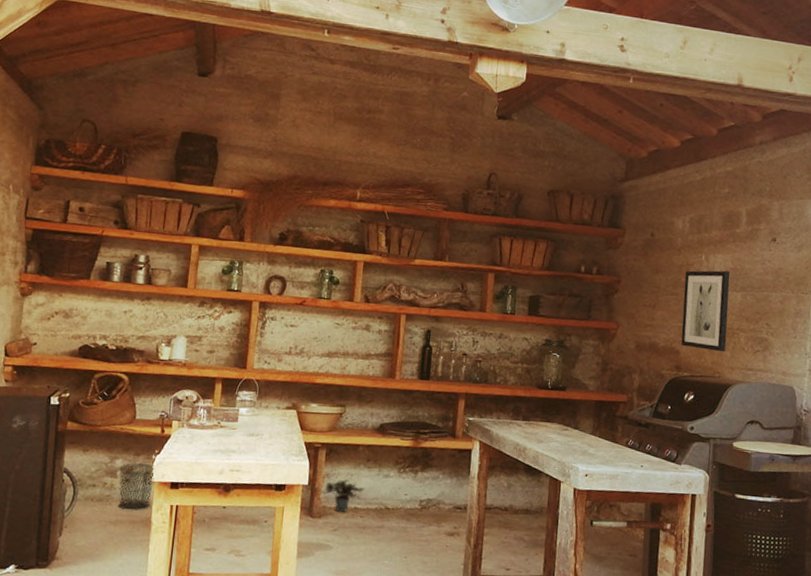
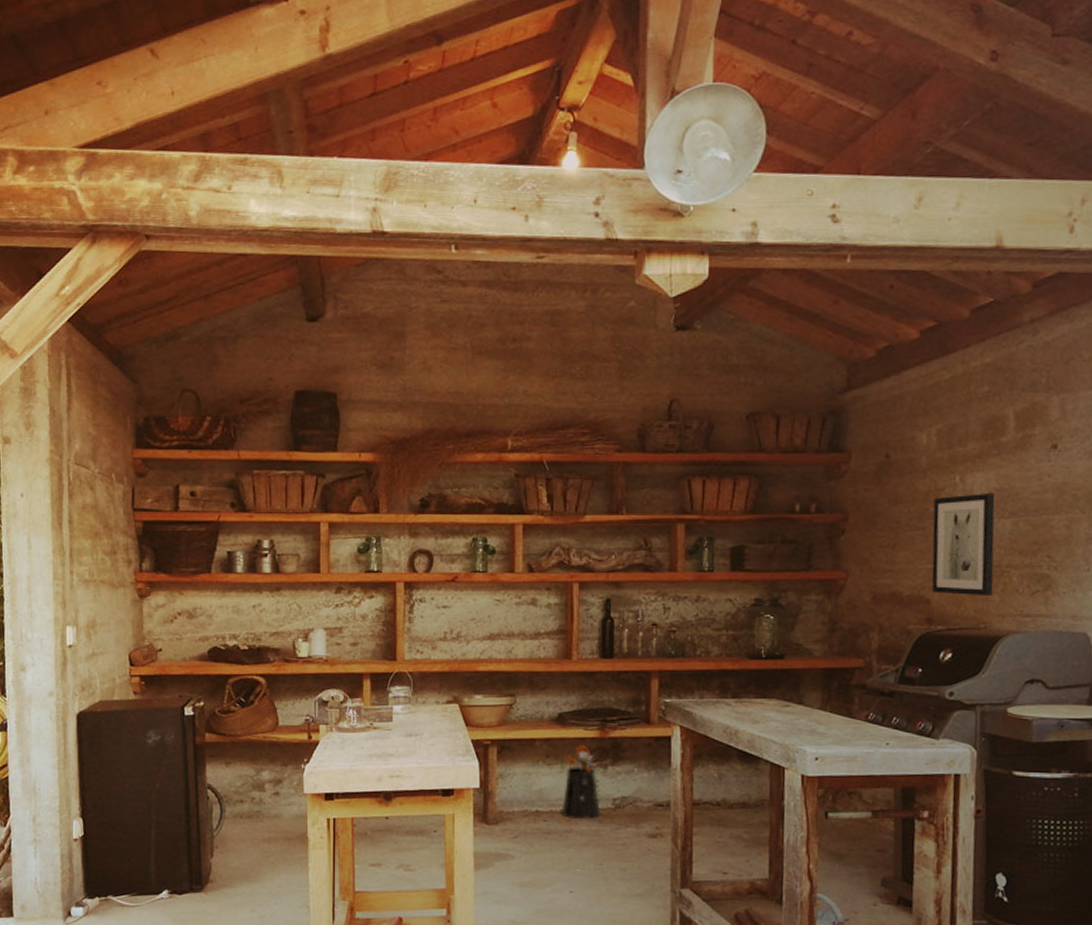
waste bin: present [118,463,154,511] -> none [266,774,306,826]
potted plant: present [321,479,364,513] -> none [495,779,546,818]
watering can: none [375,451,411,517] -> present [560,744,602,819]

